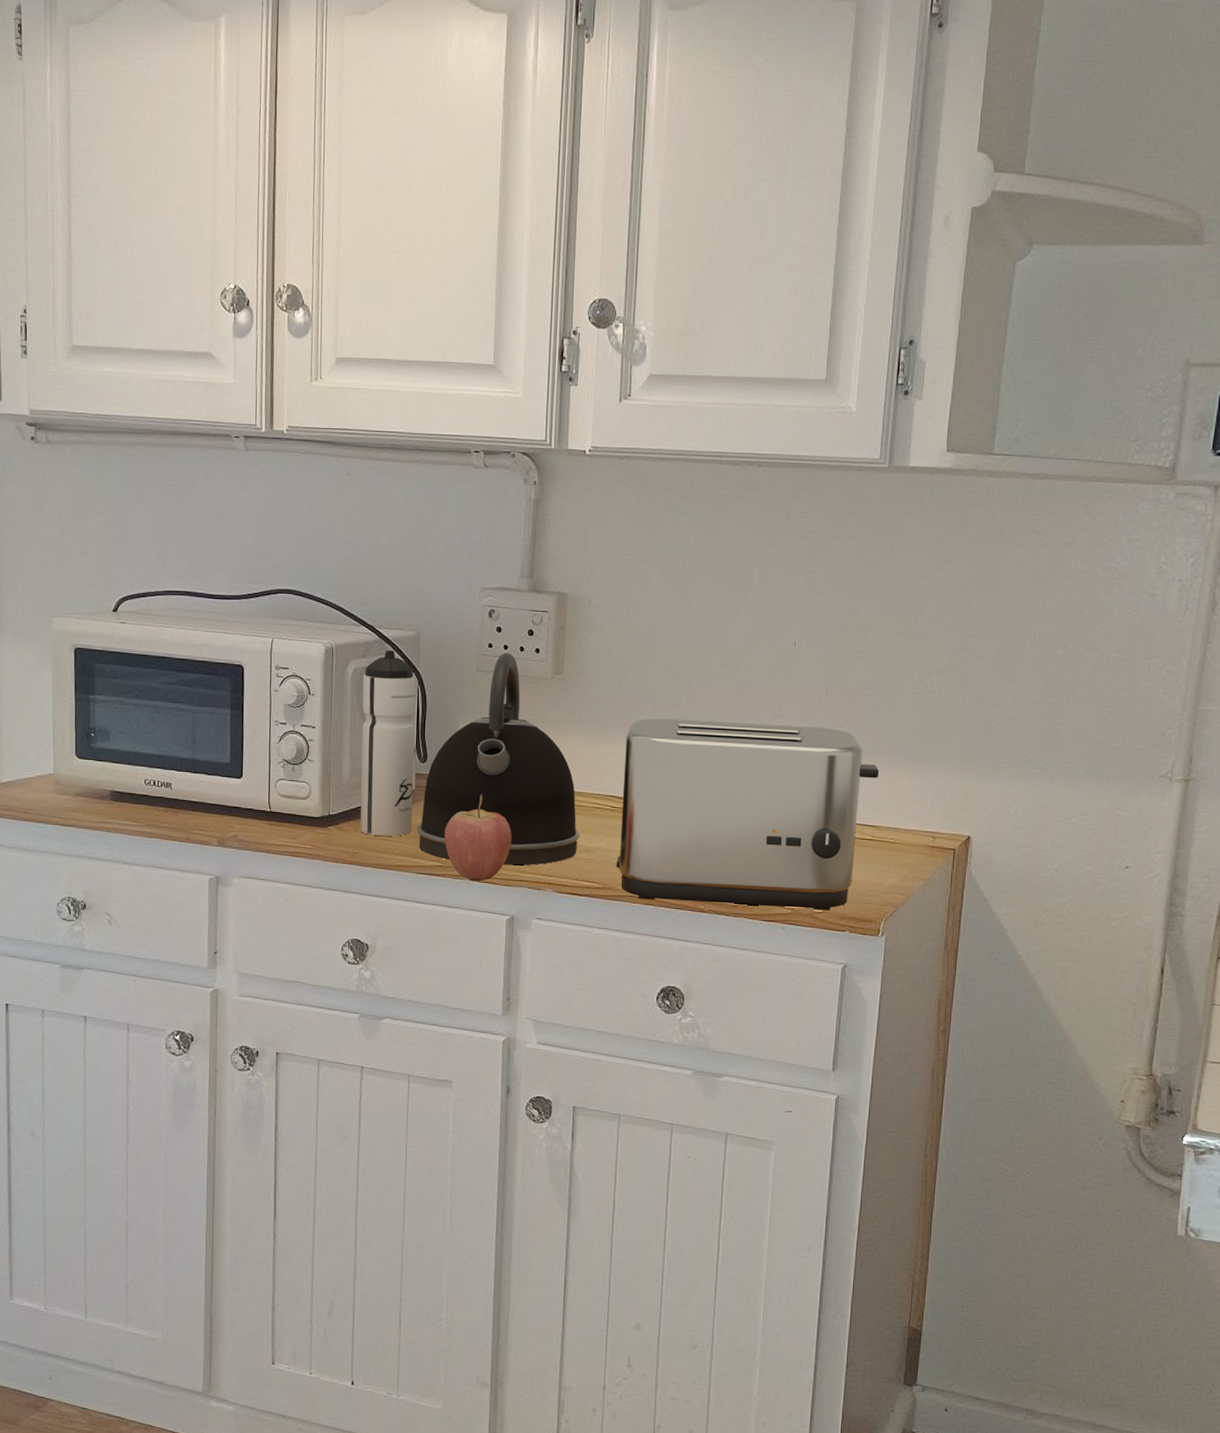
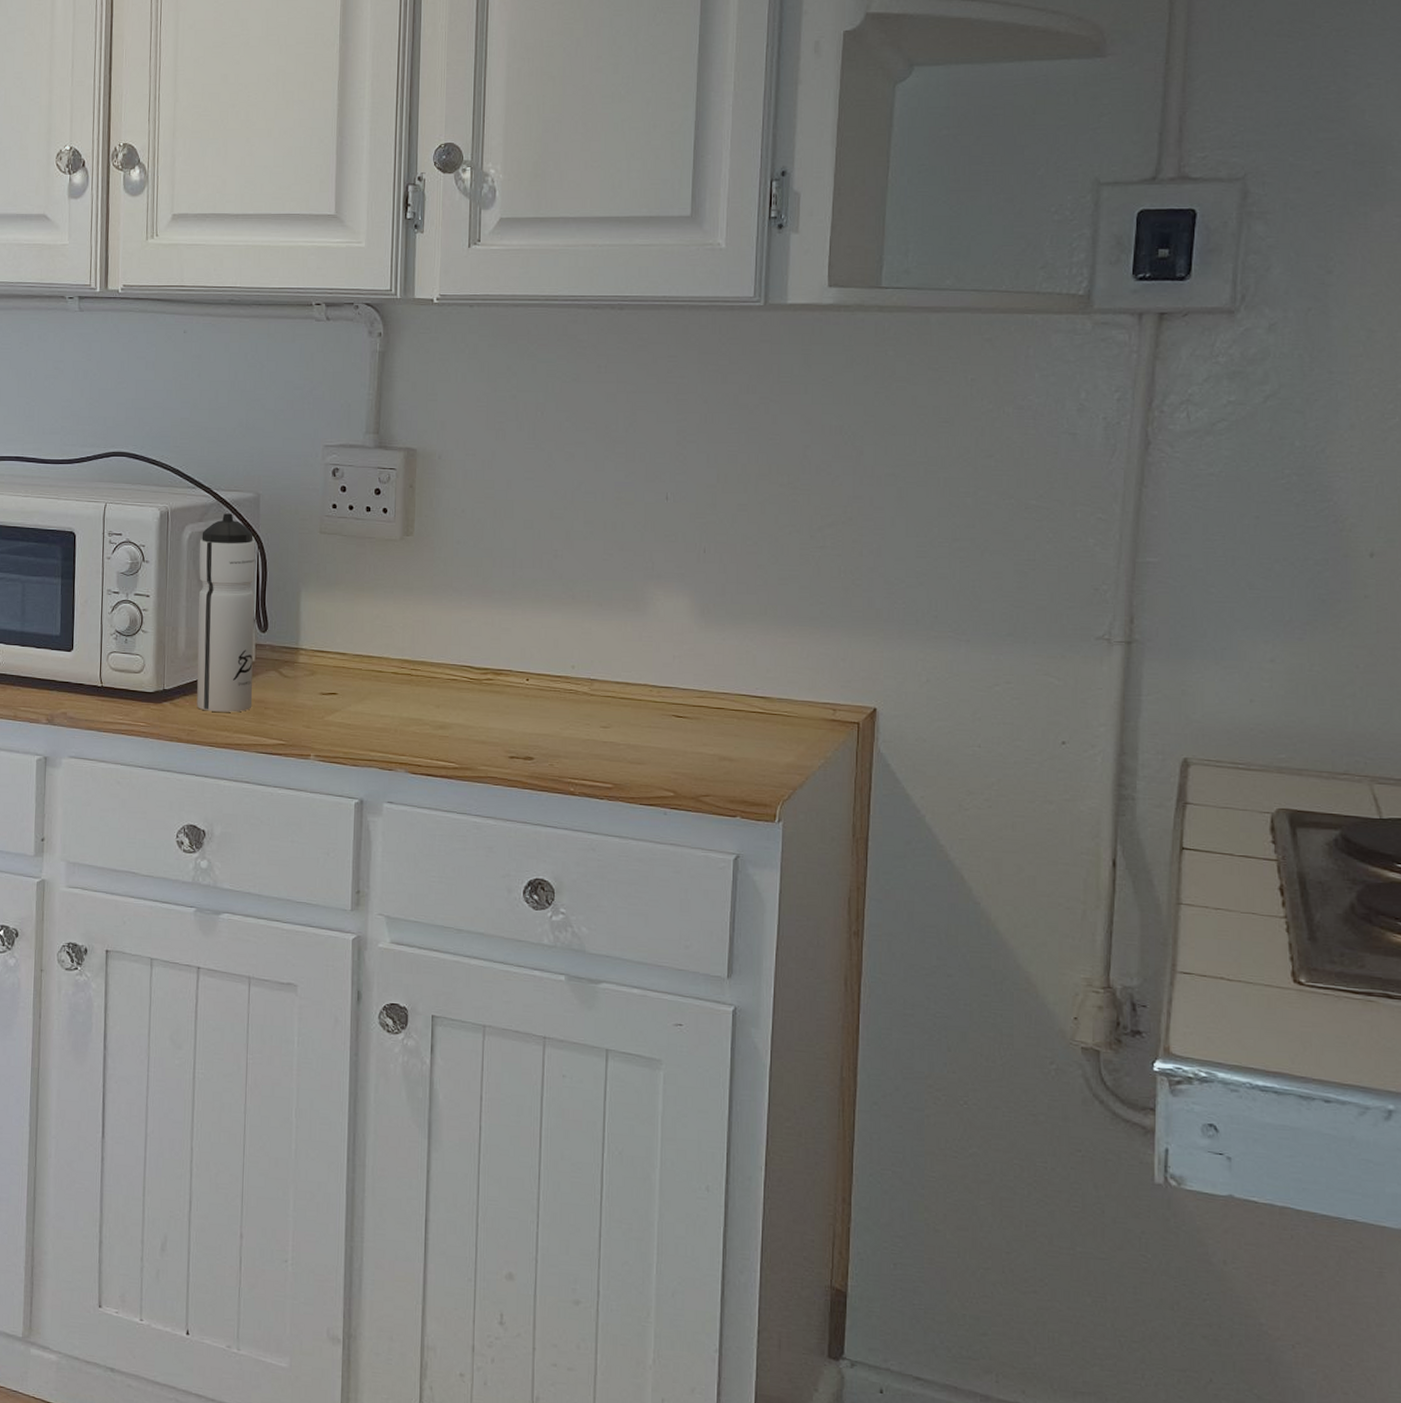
kettle: present [417,653,580,866] -> none [257,513,435,744]
fruit: present [444,794,512,882] -> none [287,666,360,762]
toaster: present [616,718,880,911] -> none [475,581,768,793]

